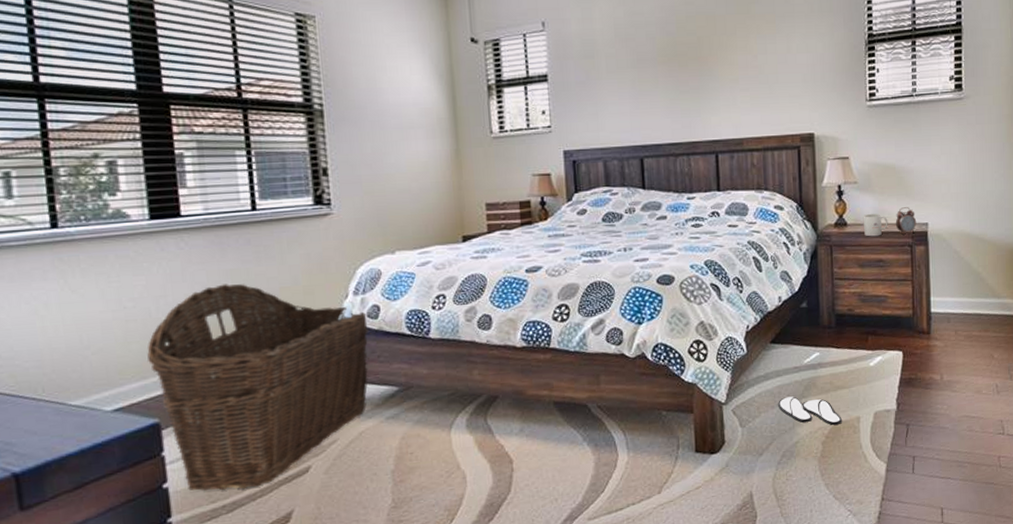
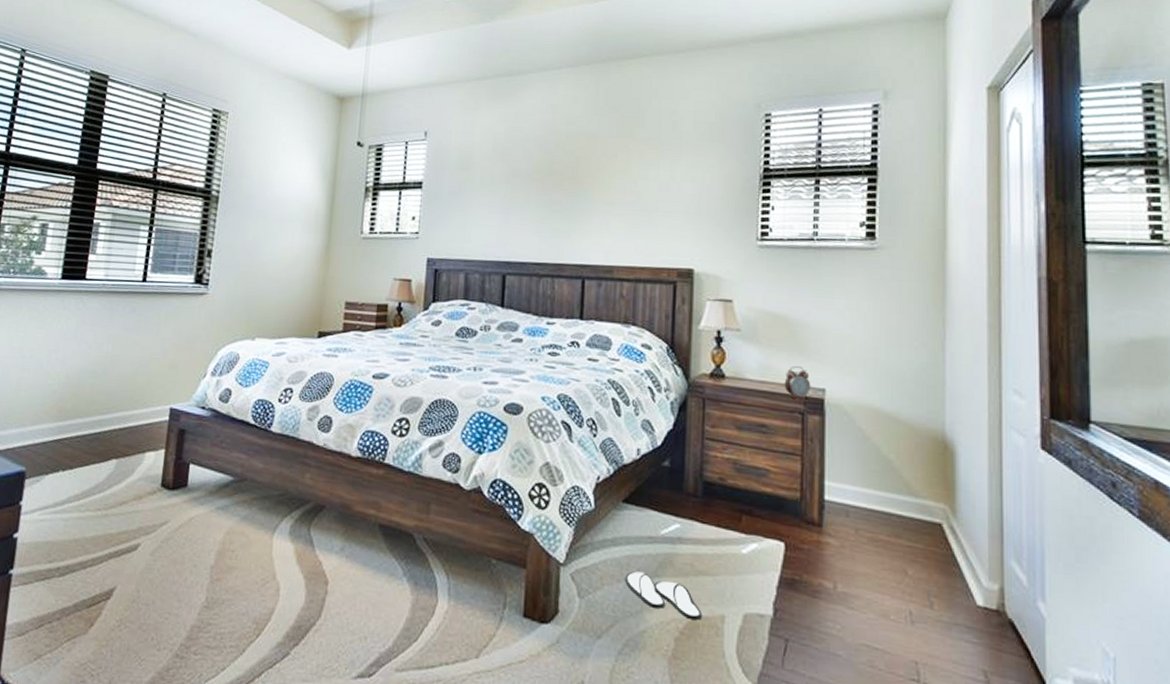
wicker basket: present [147,284,371,491] -> none [30,347,219,554]
mug: present [863,214,888,237] -> none [744,368,775,396]

